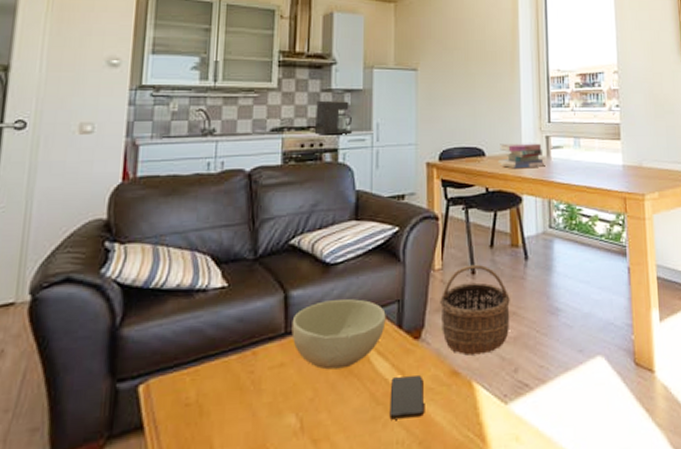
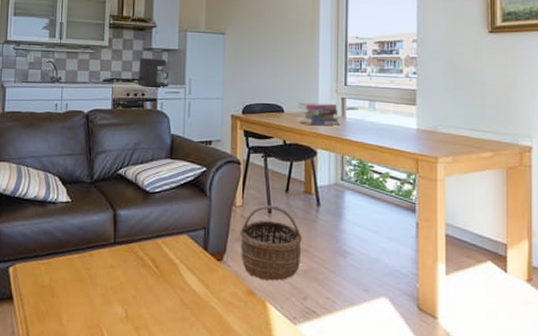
bowl: present [291,299,386,370] -> none [119,221,194,277]
phone: present [389,375,424,420] -> none [195,289,224,324]

